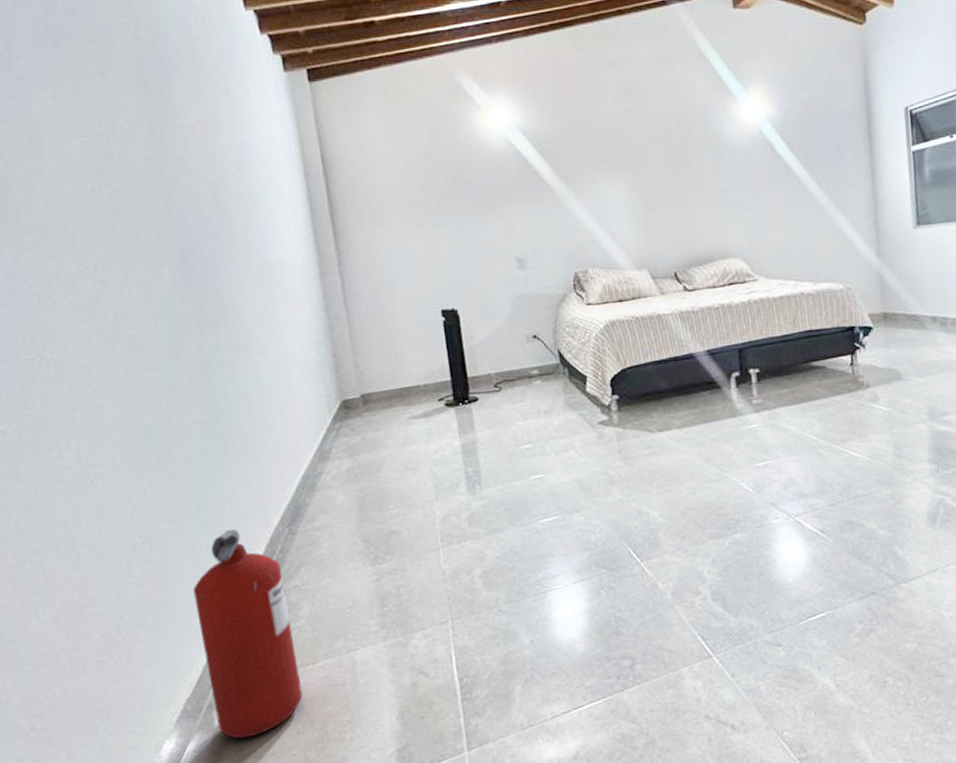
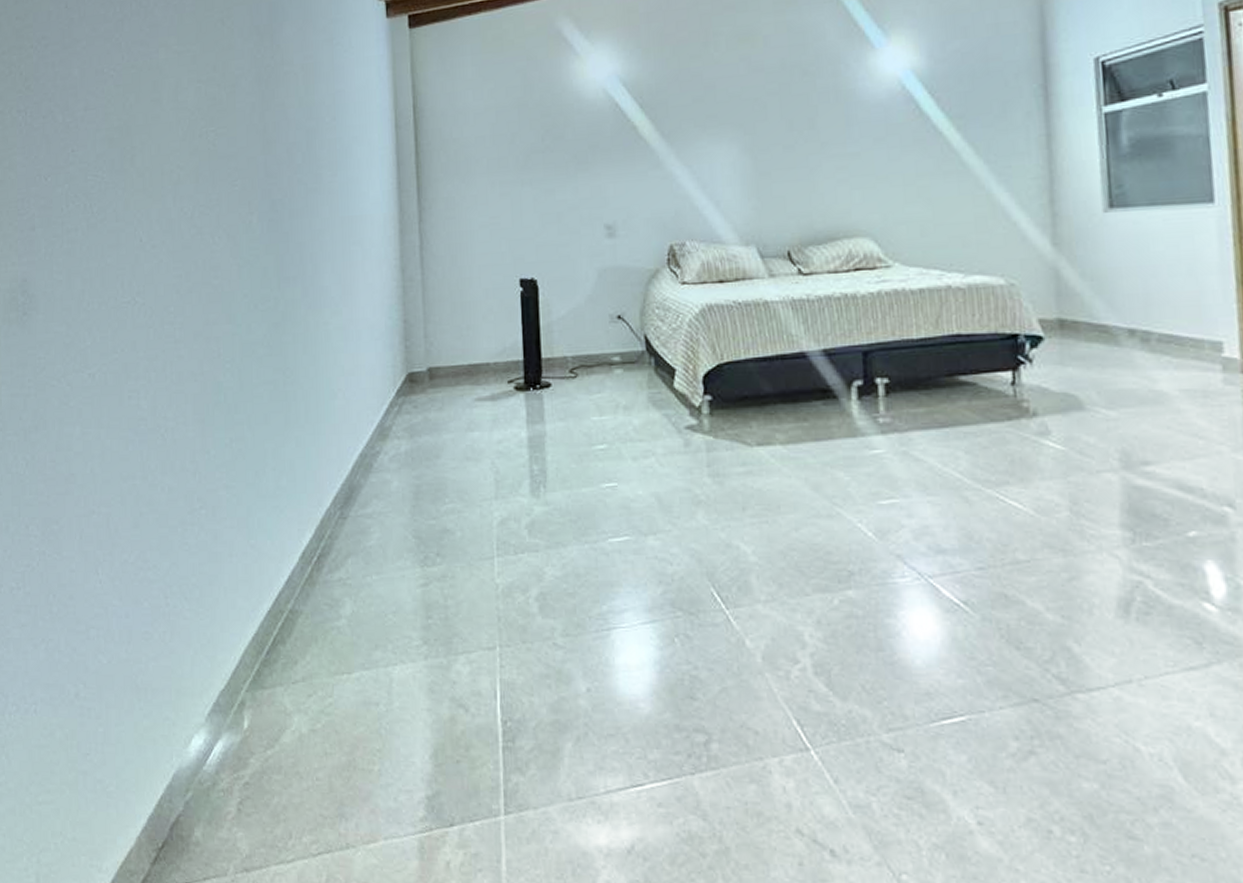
fire extinguisher: present [193,529,303,739] -> none [240,504,335,749]

